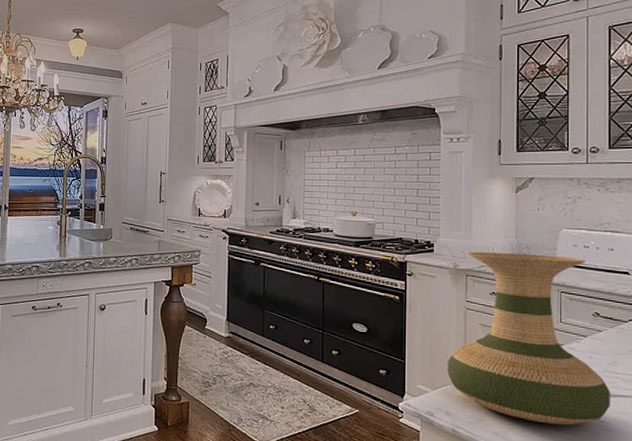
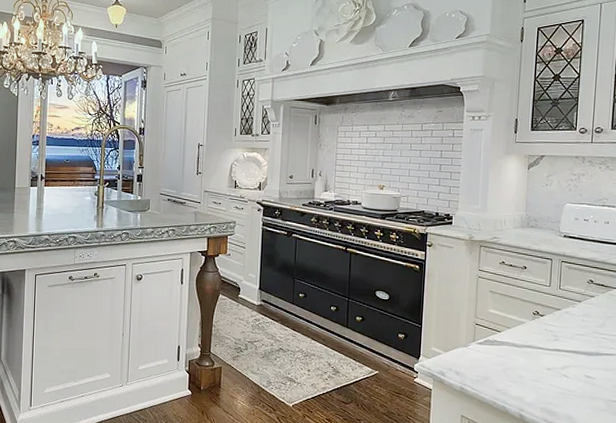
vase: present [447,252,611,426] -> none [459,224,598,382]

